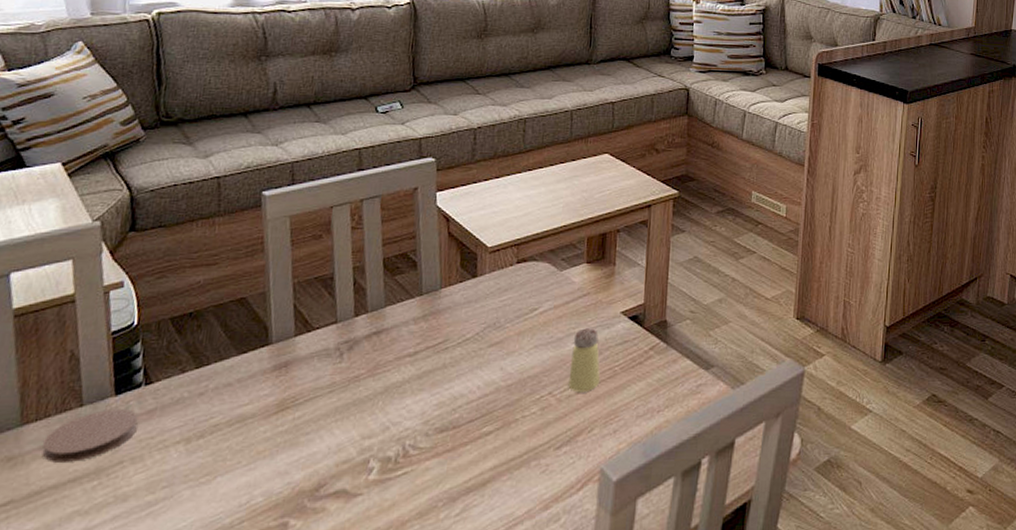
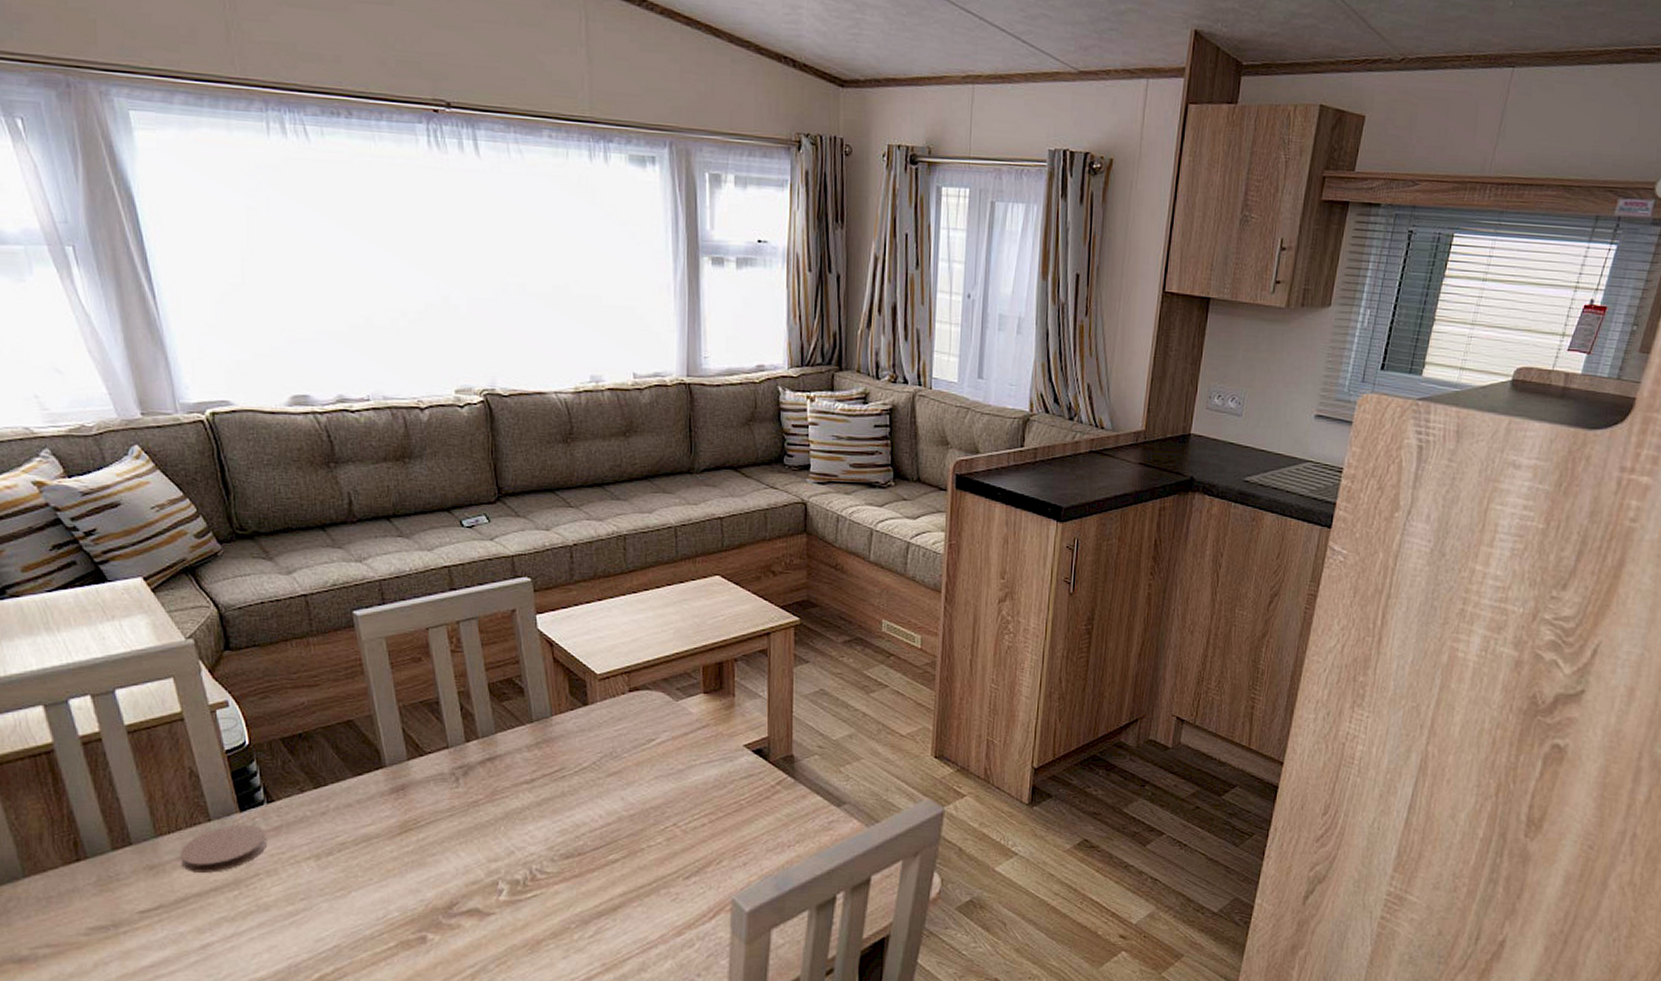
saltshaker: present [568,328,601,393] -> none [693,761,726,825]

